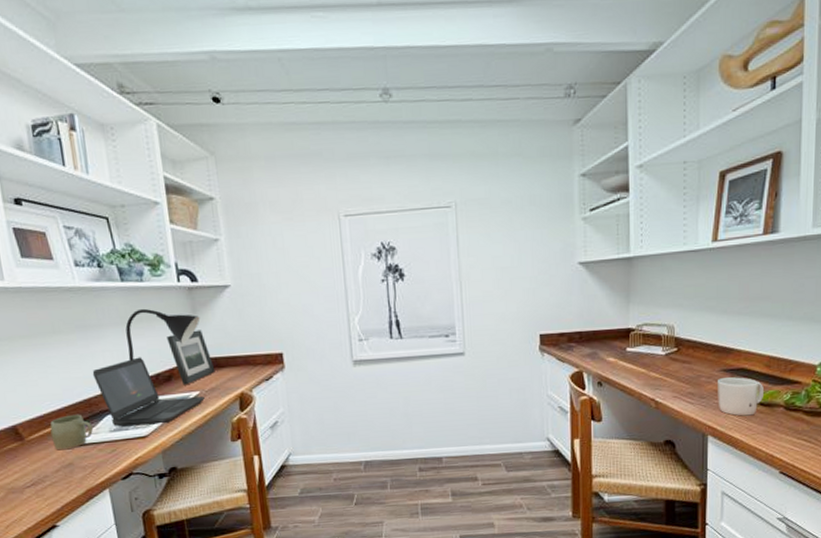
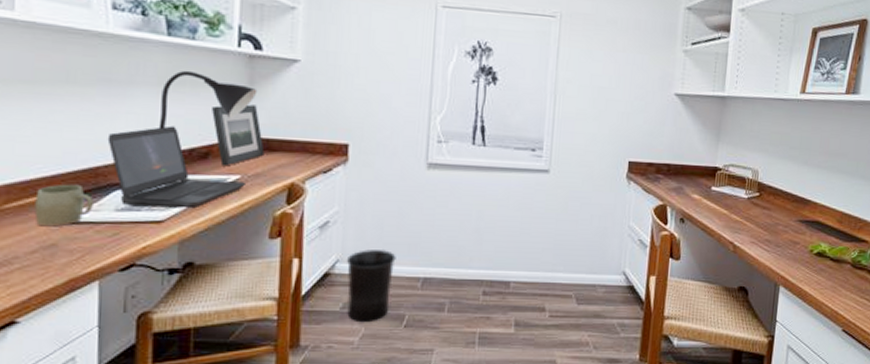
waste bin: none [297,441,339,503] -> present [346,250,396,321]
mug: present [717,377,765,416] -> none [791,228,835,270]

